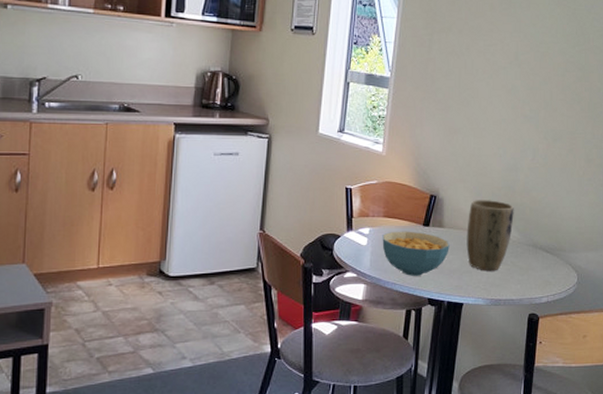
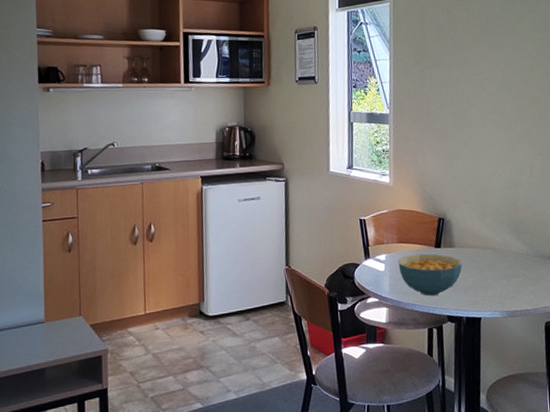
plant pot: present [466,200,514,271] -> none [476,217,520,285]

